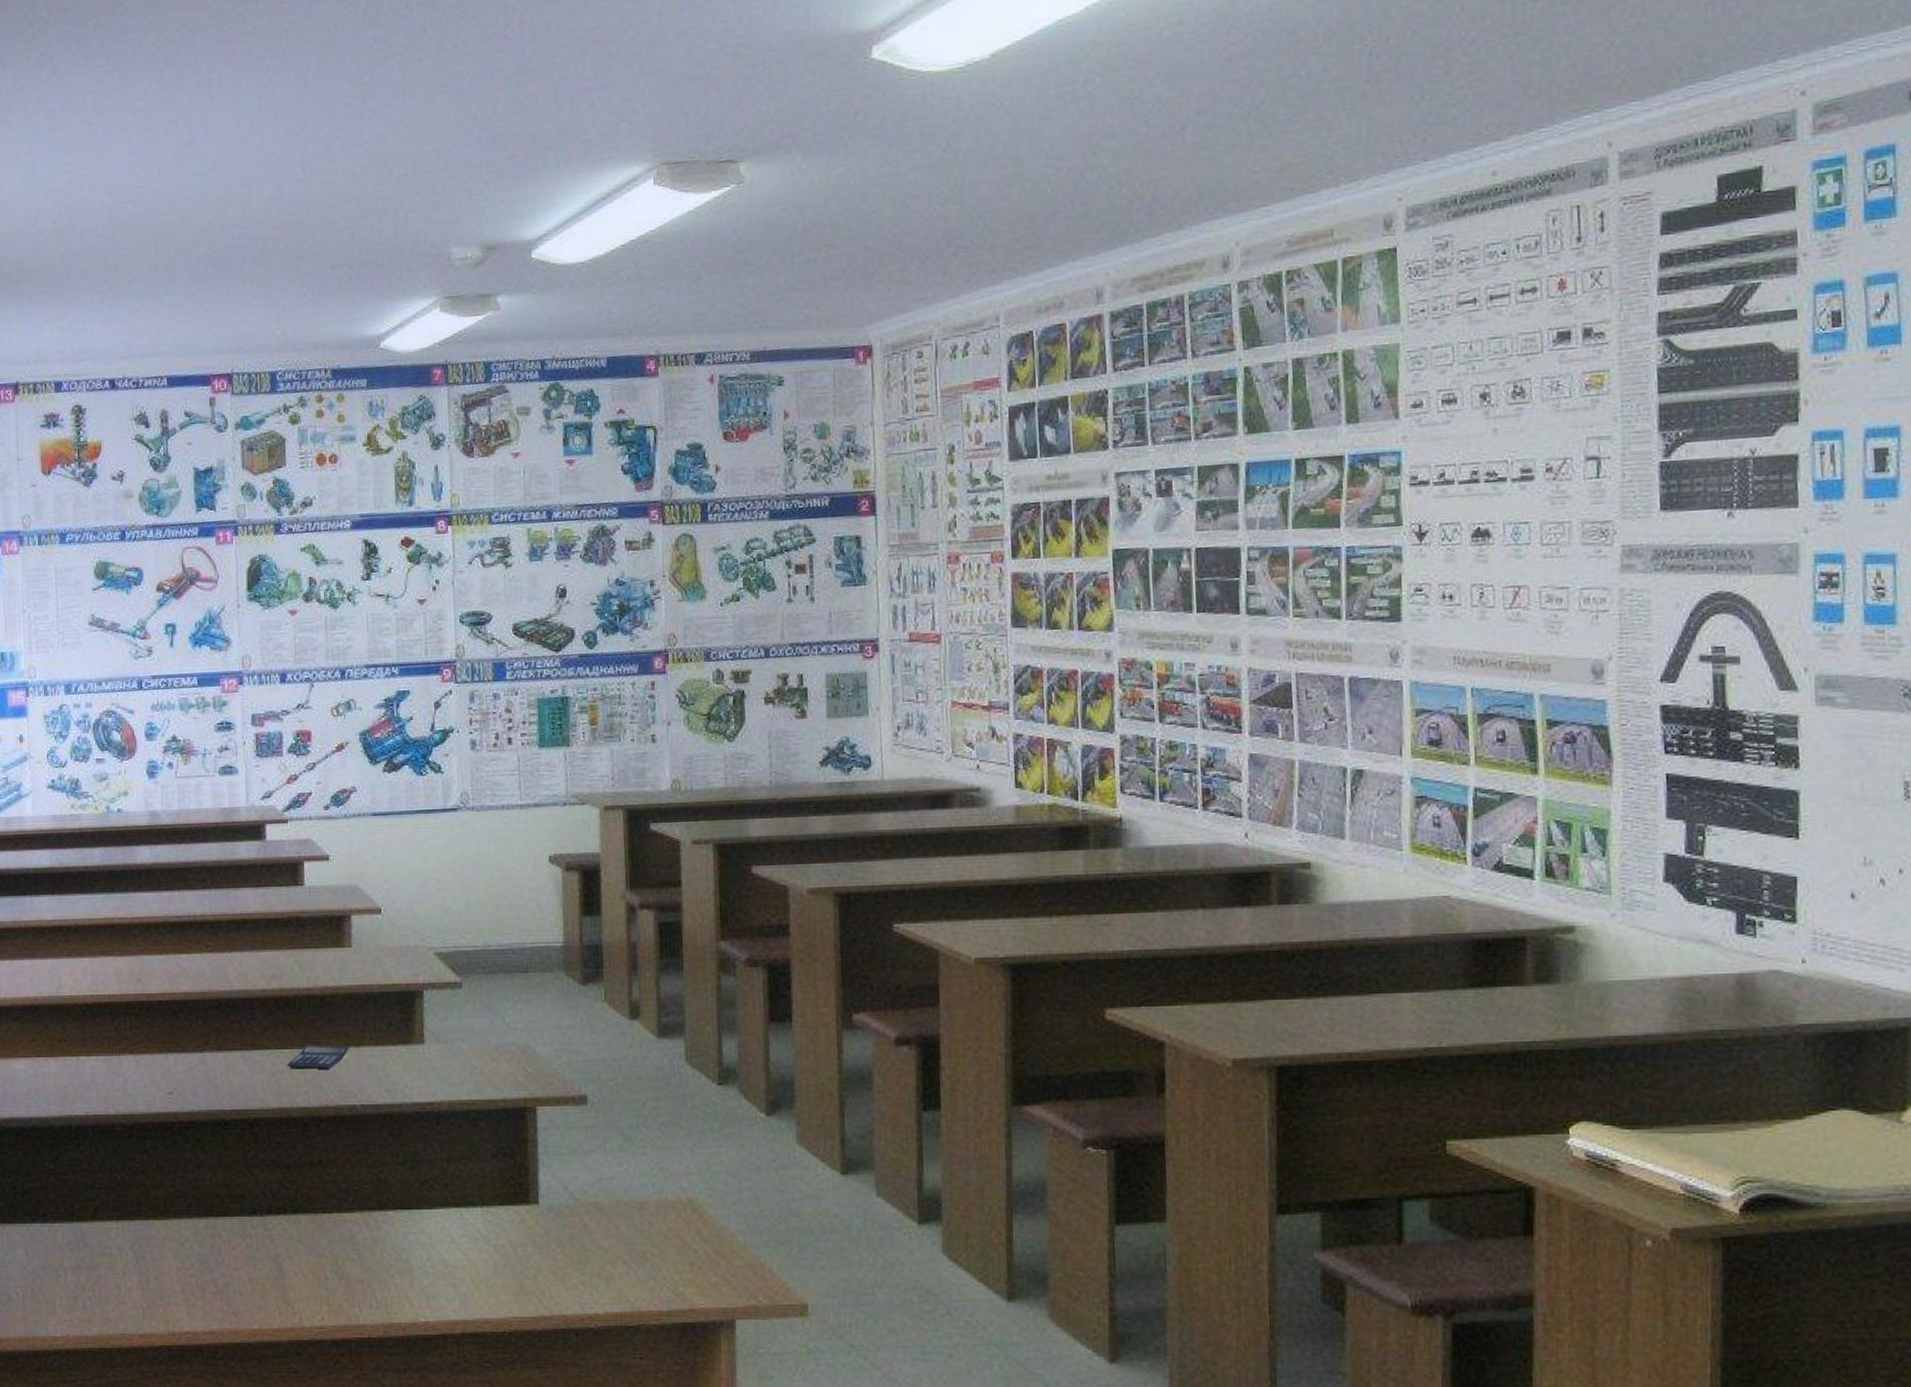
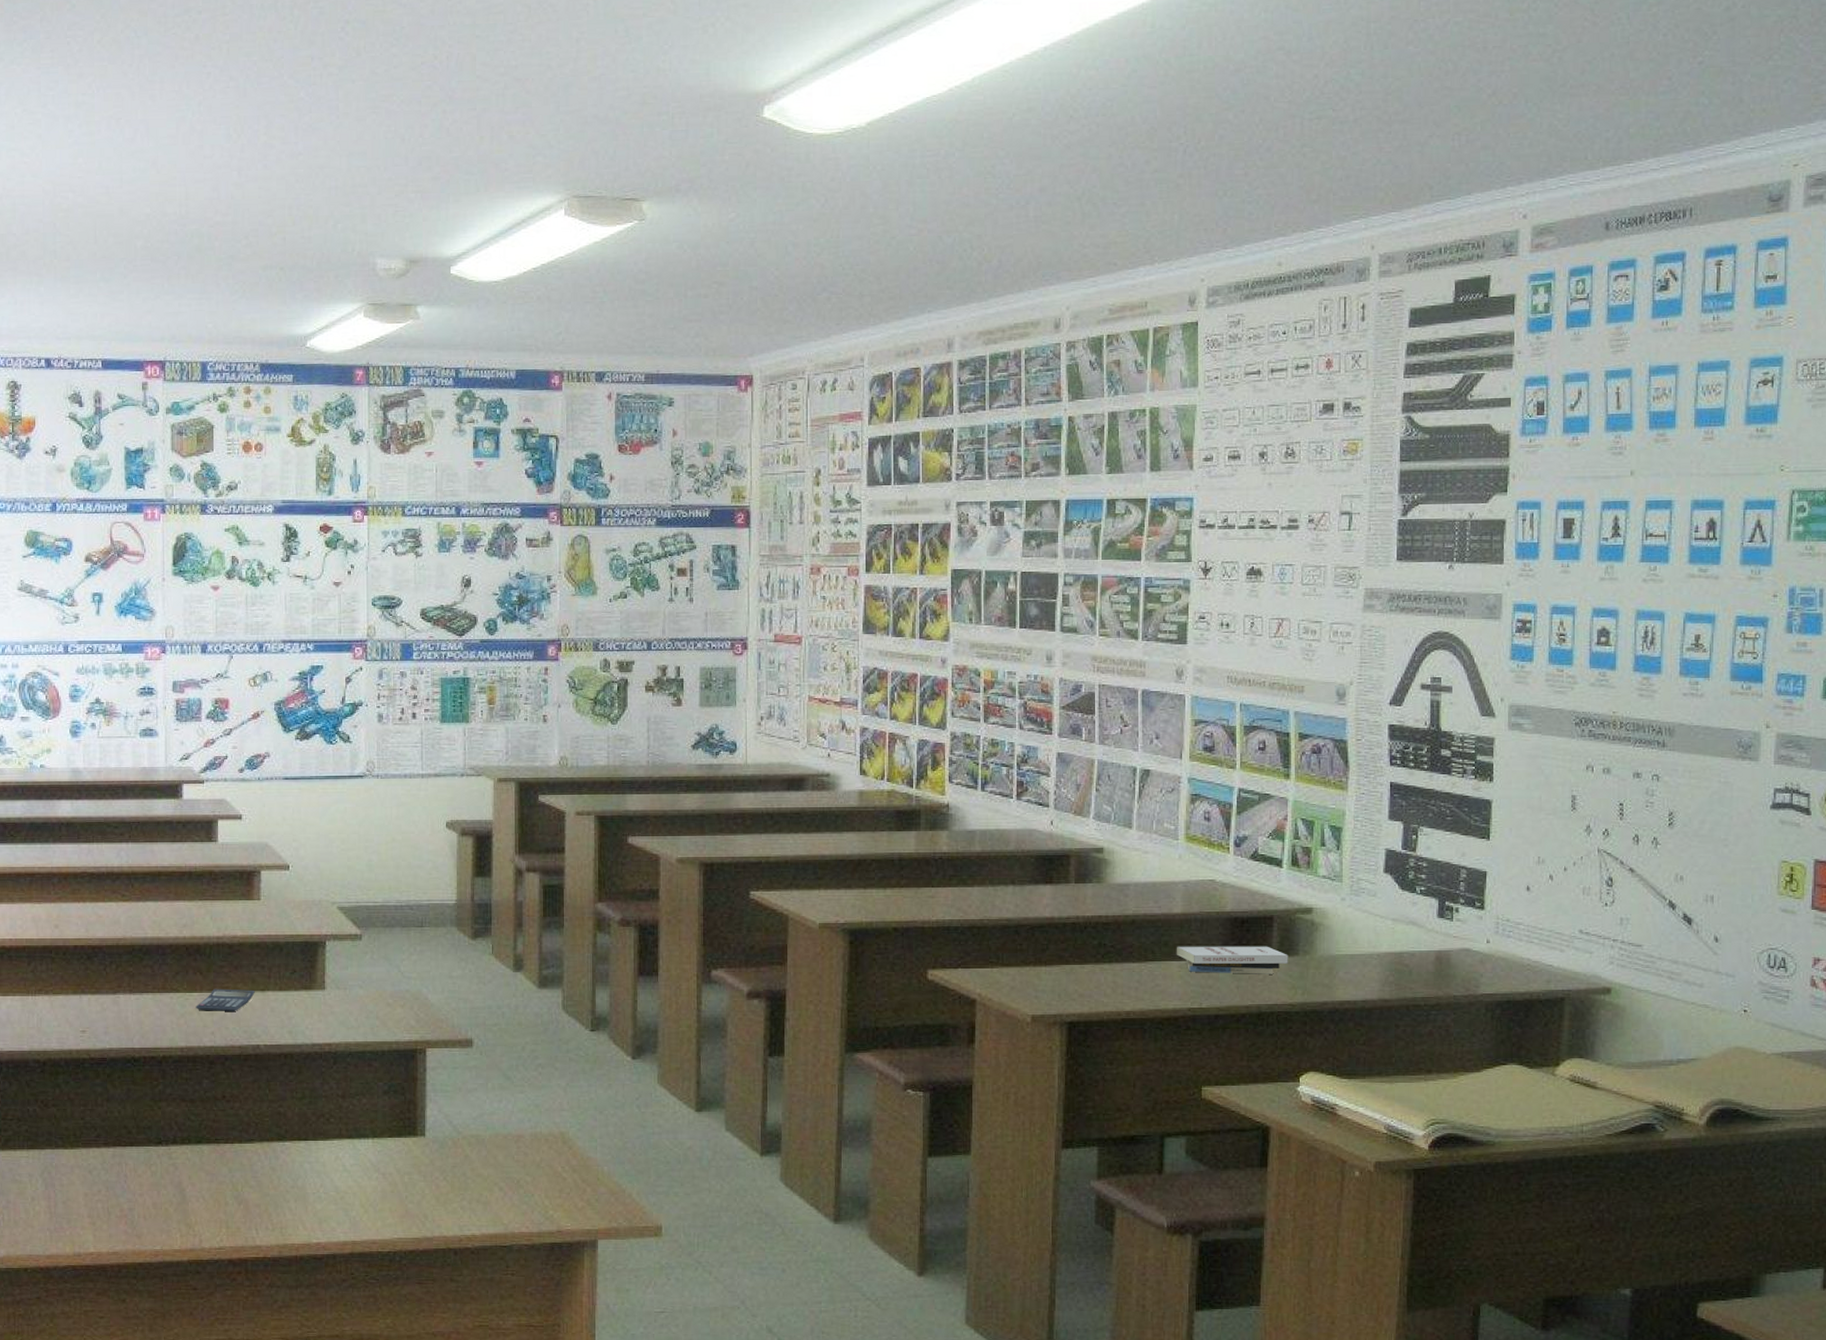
books: none [1405,972,1548,1007] -> present [1176,946,1288,974]

